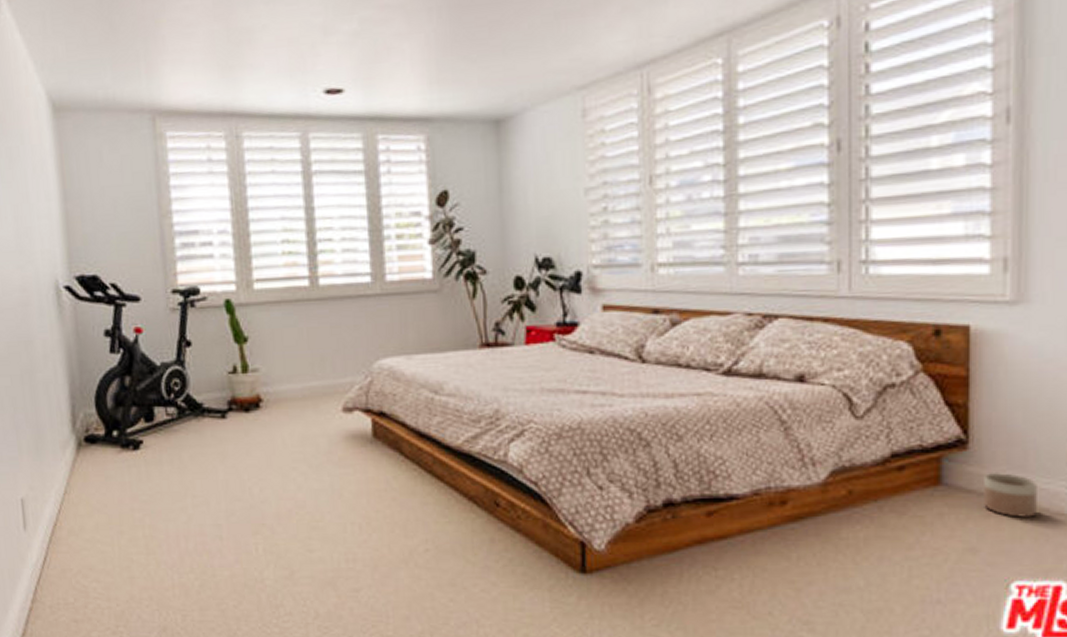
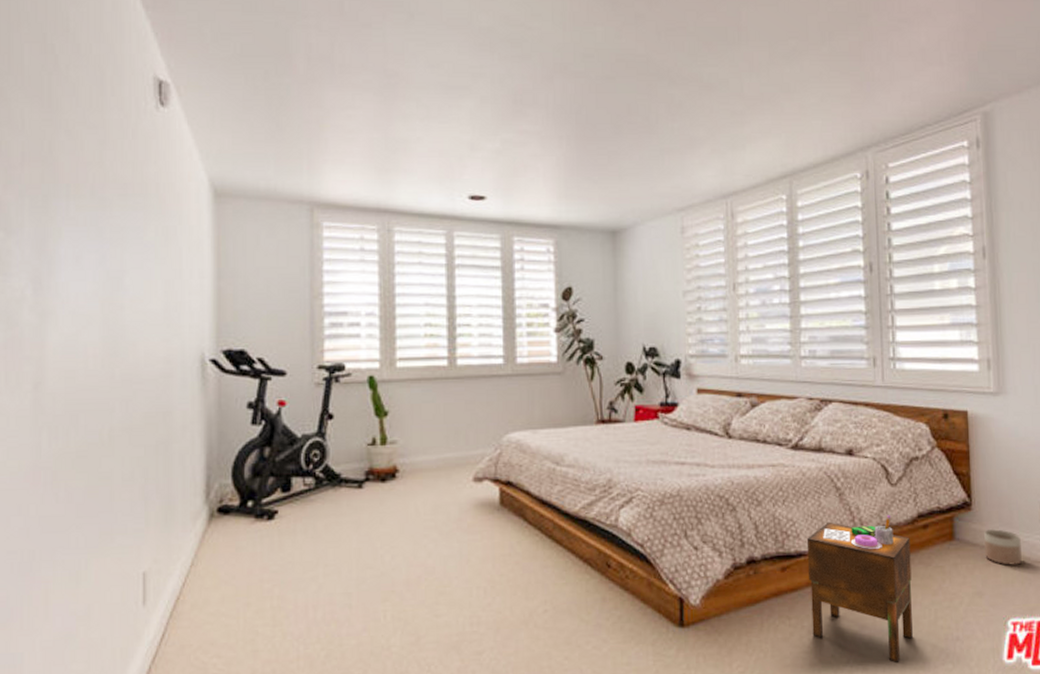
nightstand: none [740,454,879,626] -> present [806,515,913,664]

